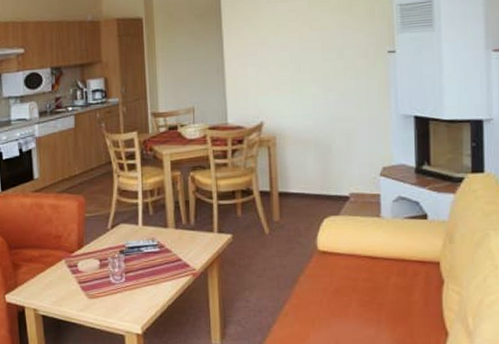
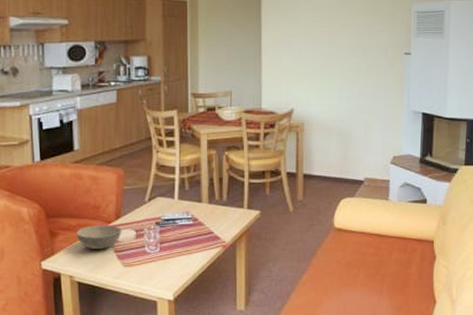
bowl: none [38,255,85,280] -> present [75,225,122,249]

